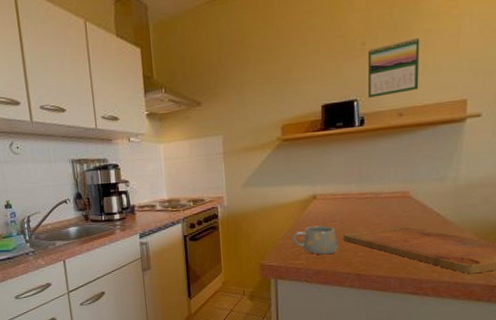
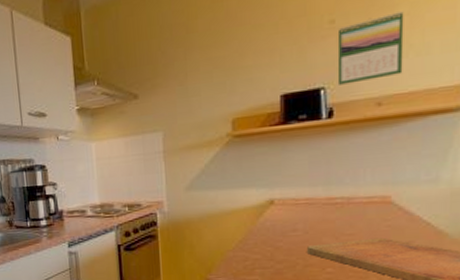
mug: present [291,225,338,255] -> none [243,235,301,270]

